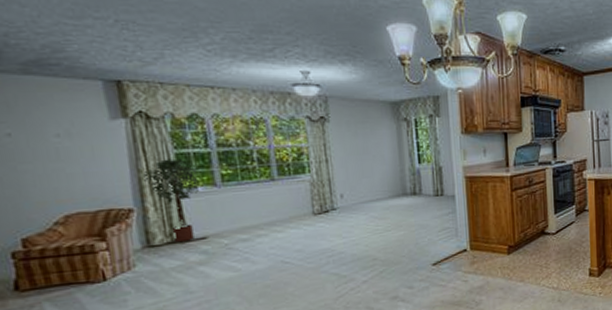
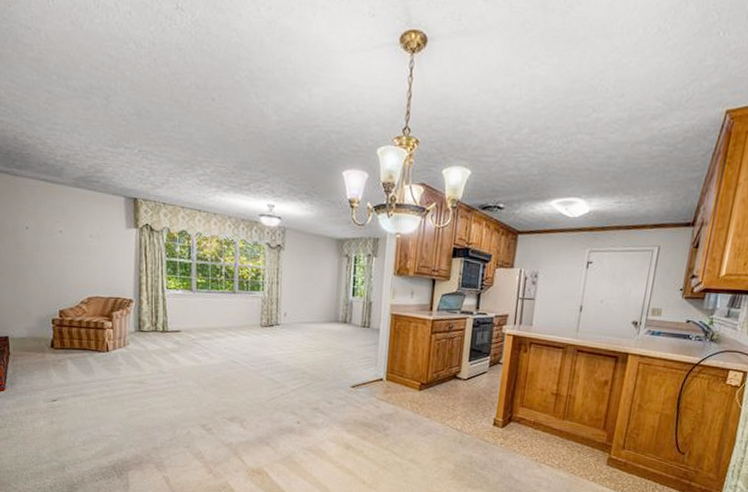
potted tree: present [142,158,203,243] -> none [142,264,183,332]

